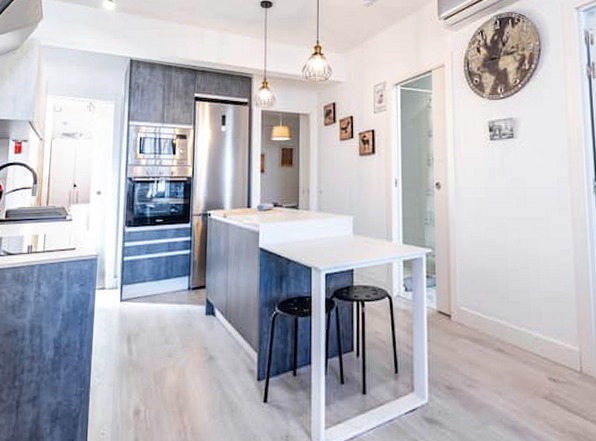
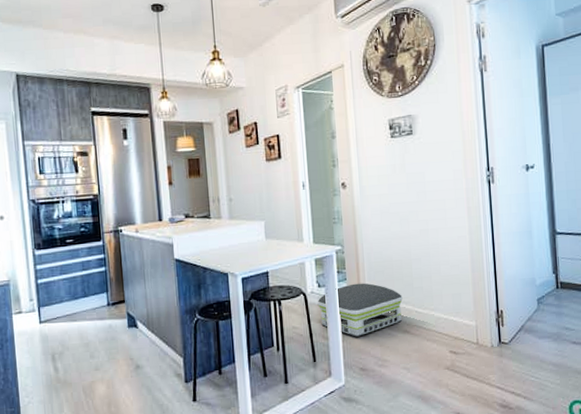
air purifier: none [403,291,497,350] -> present [317,283,403,337]

